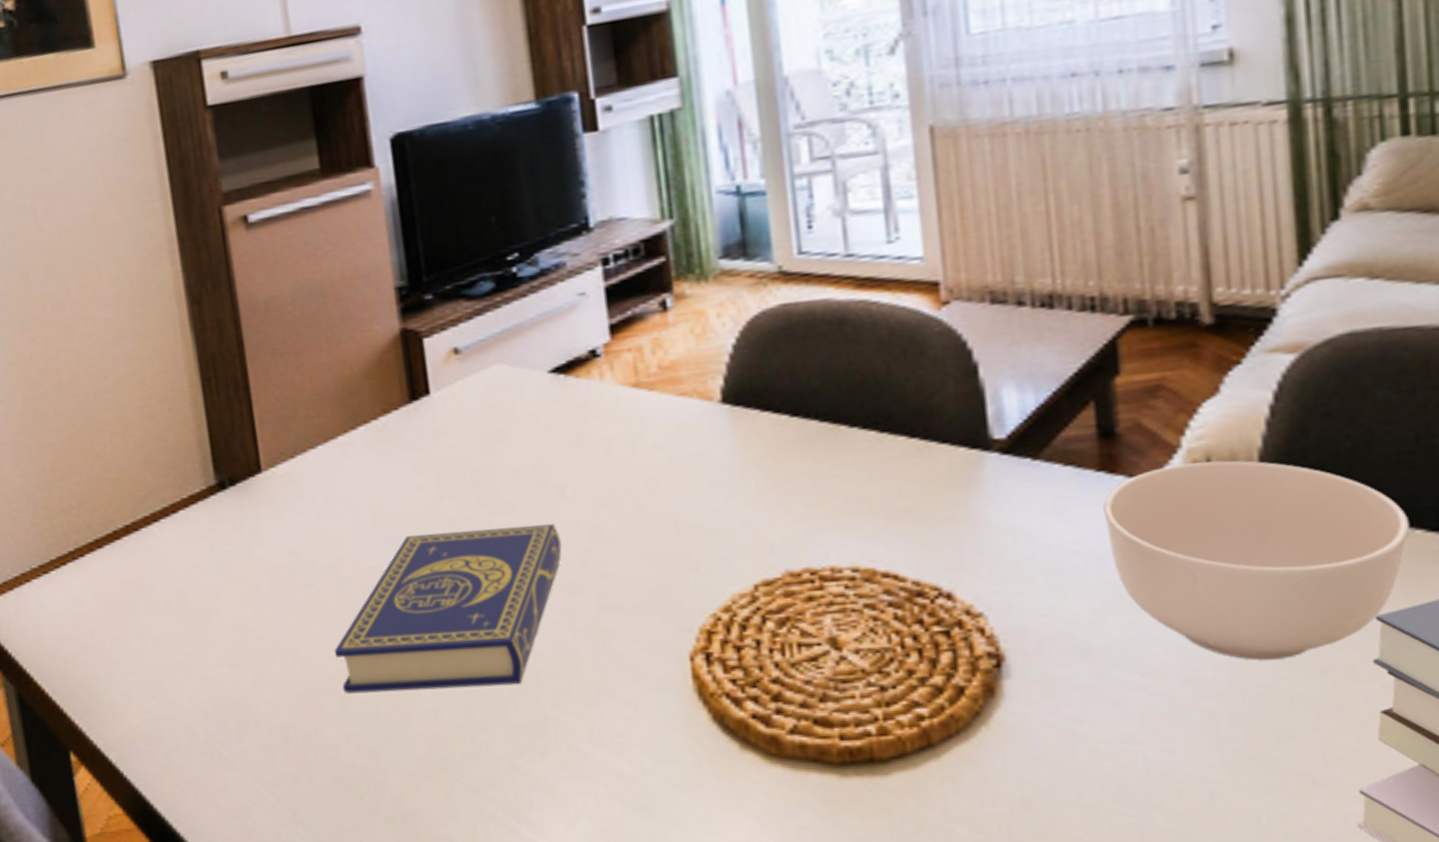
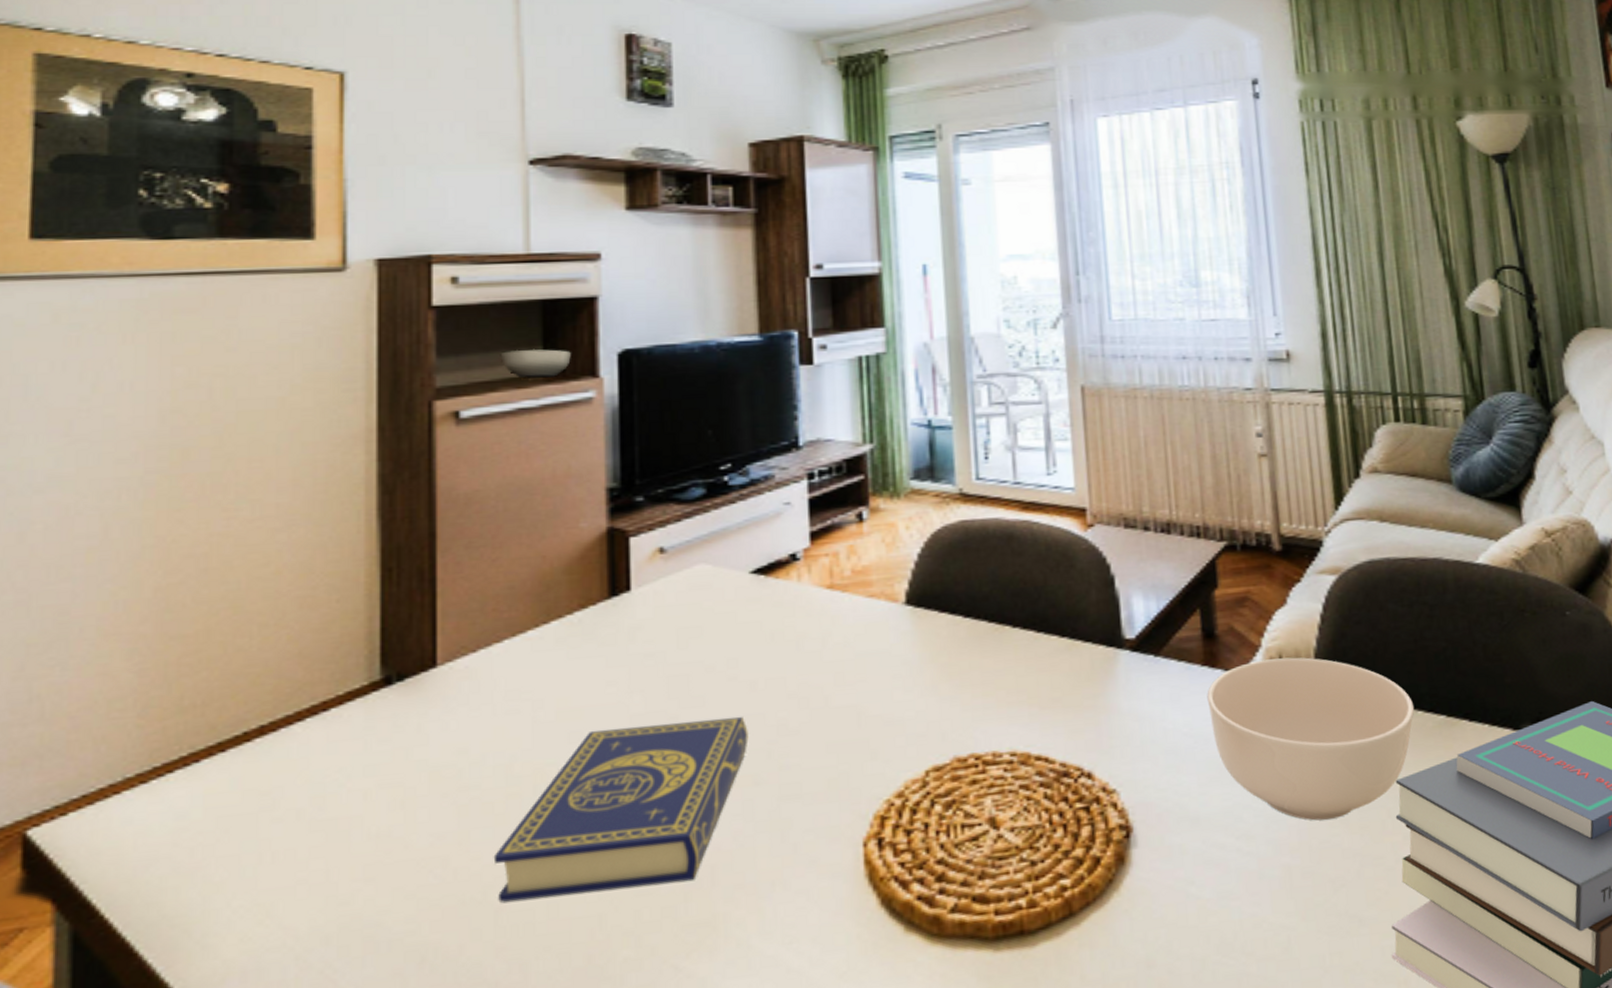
bowl: none [276,140,345,176] -> present [500,349,572,379]

